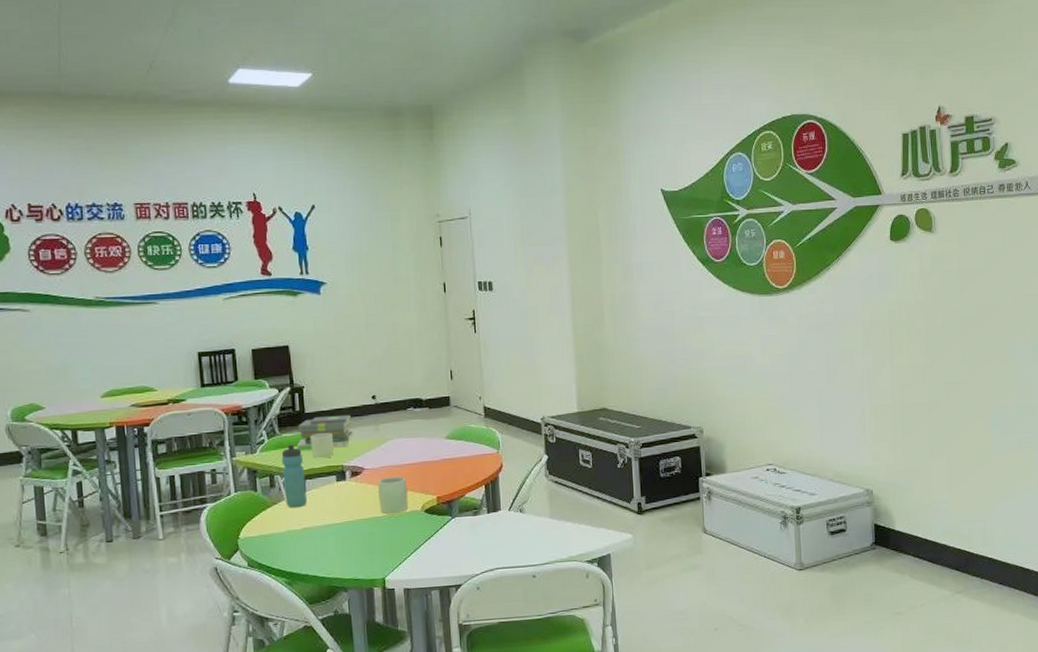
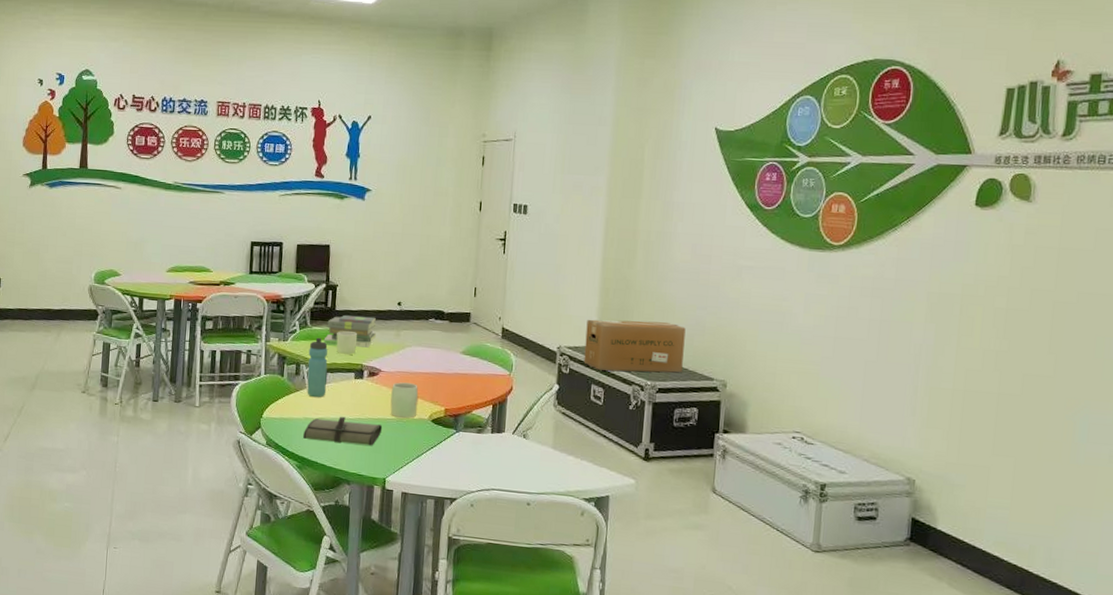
tool roll: none [288,522,374,554] -> present [303,416,383,446]
box: none [566,380,661,436] -> present [583,319,686,373]

